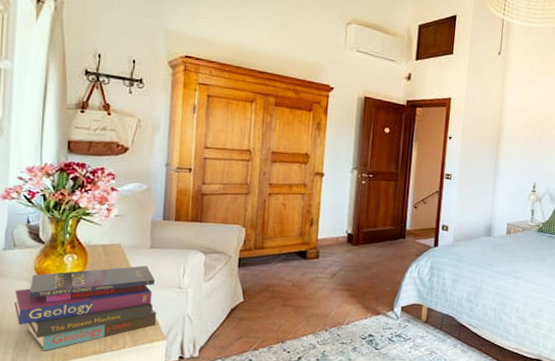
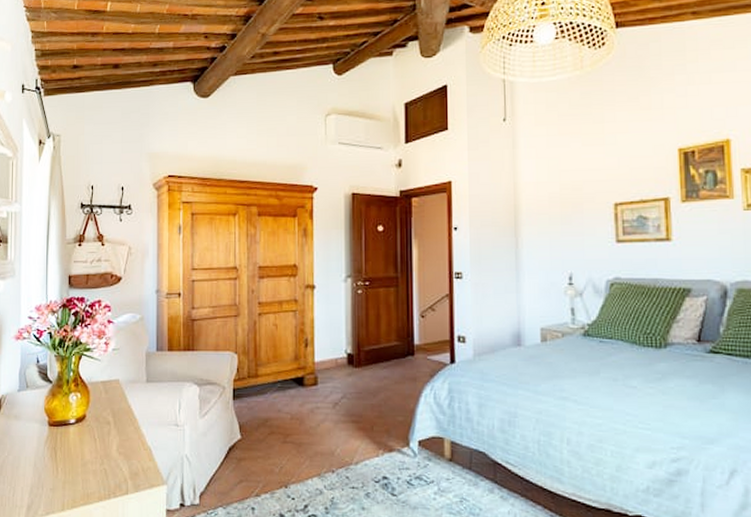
books: present [14,265,156,351] -> none [28,402,155,498]

